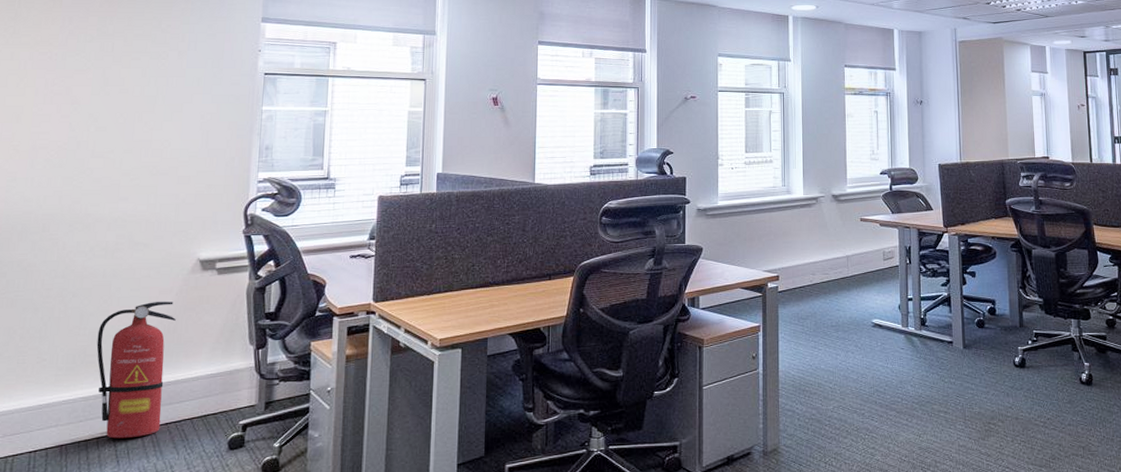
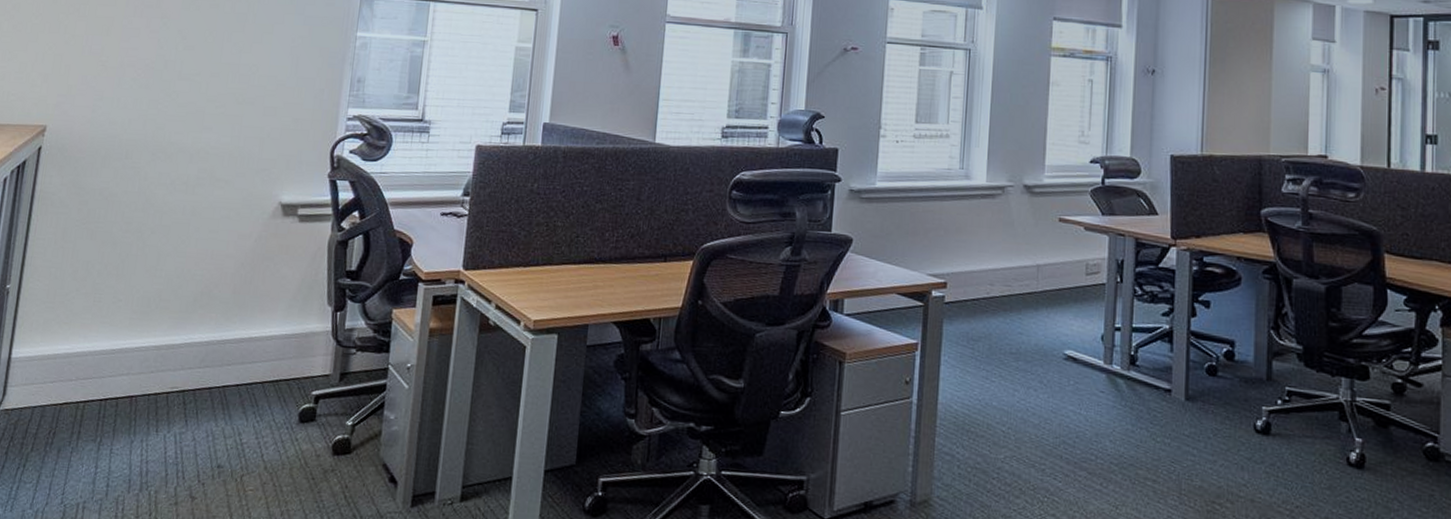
fire extinguisher: present [96,301,176,439] -> none [171,246,253,397]

